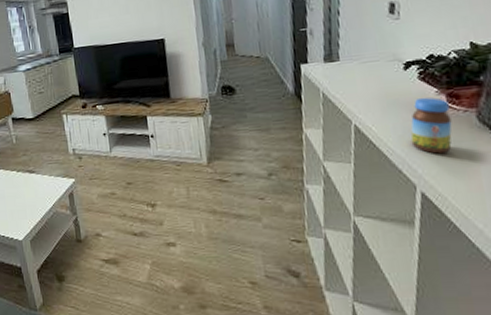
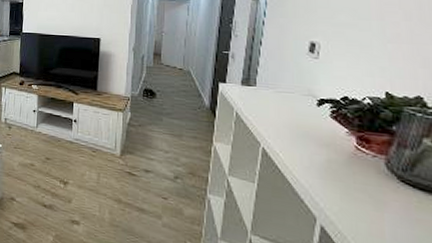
jar: present [410,97,452,154] -> none [316,135,360,193]

